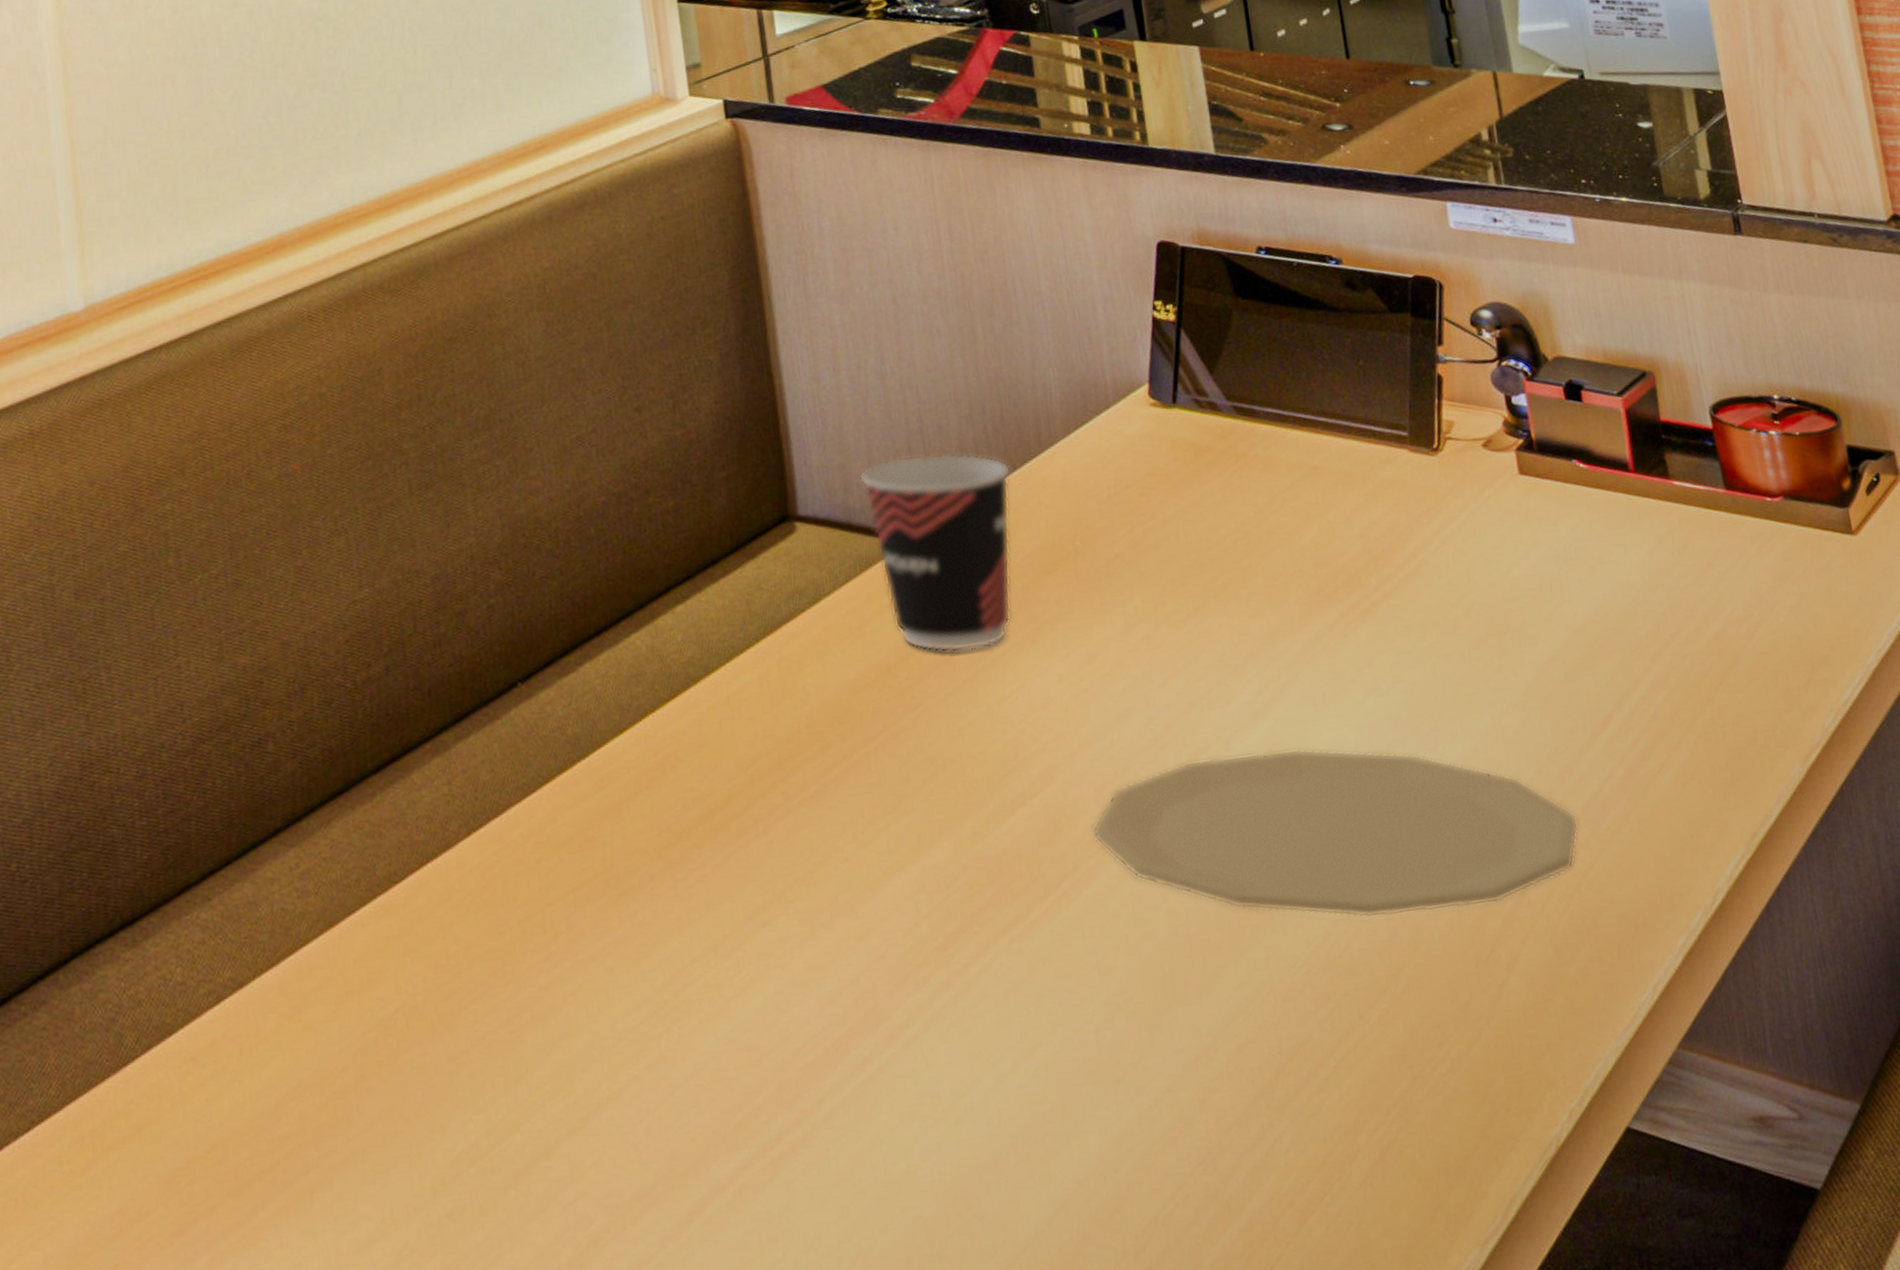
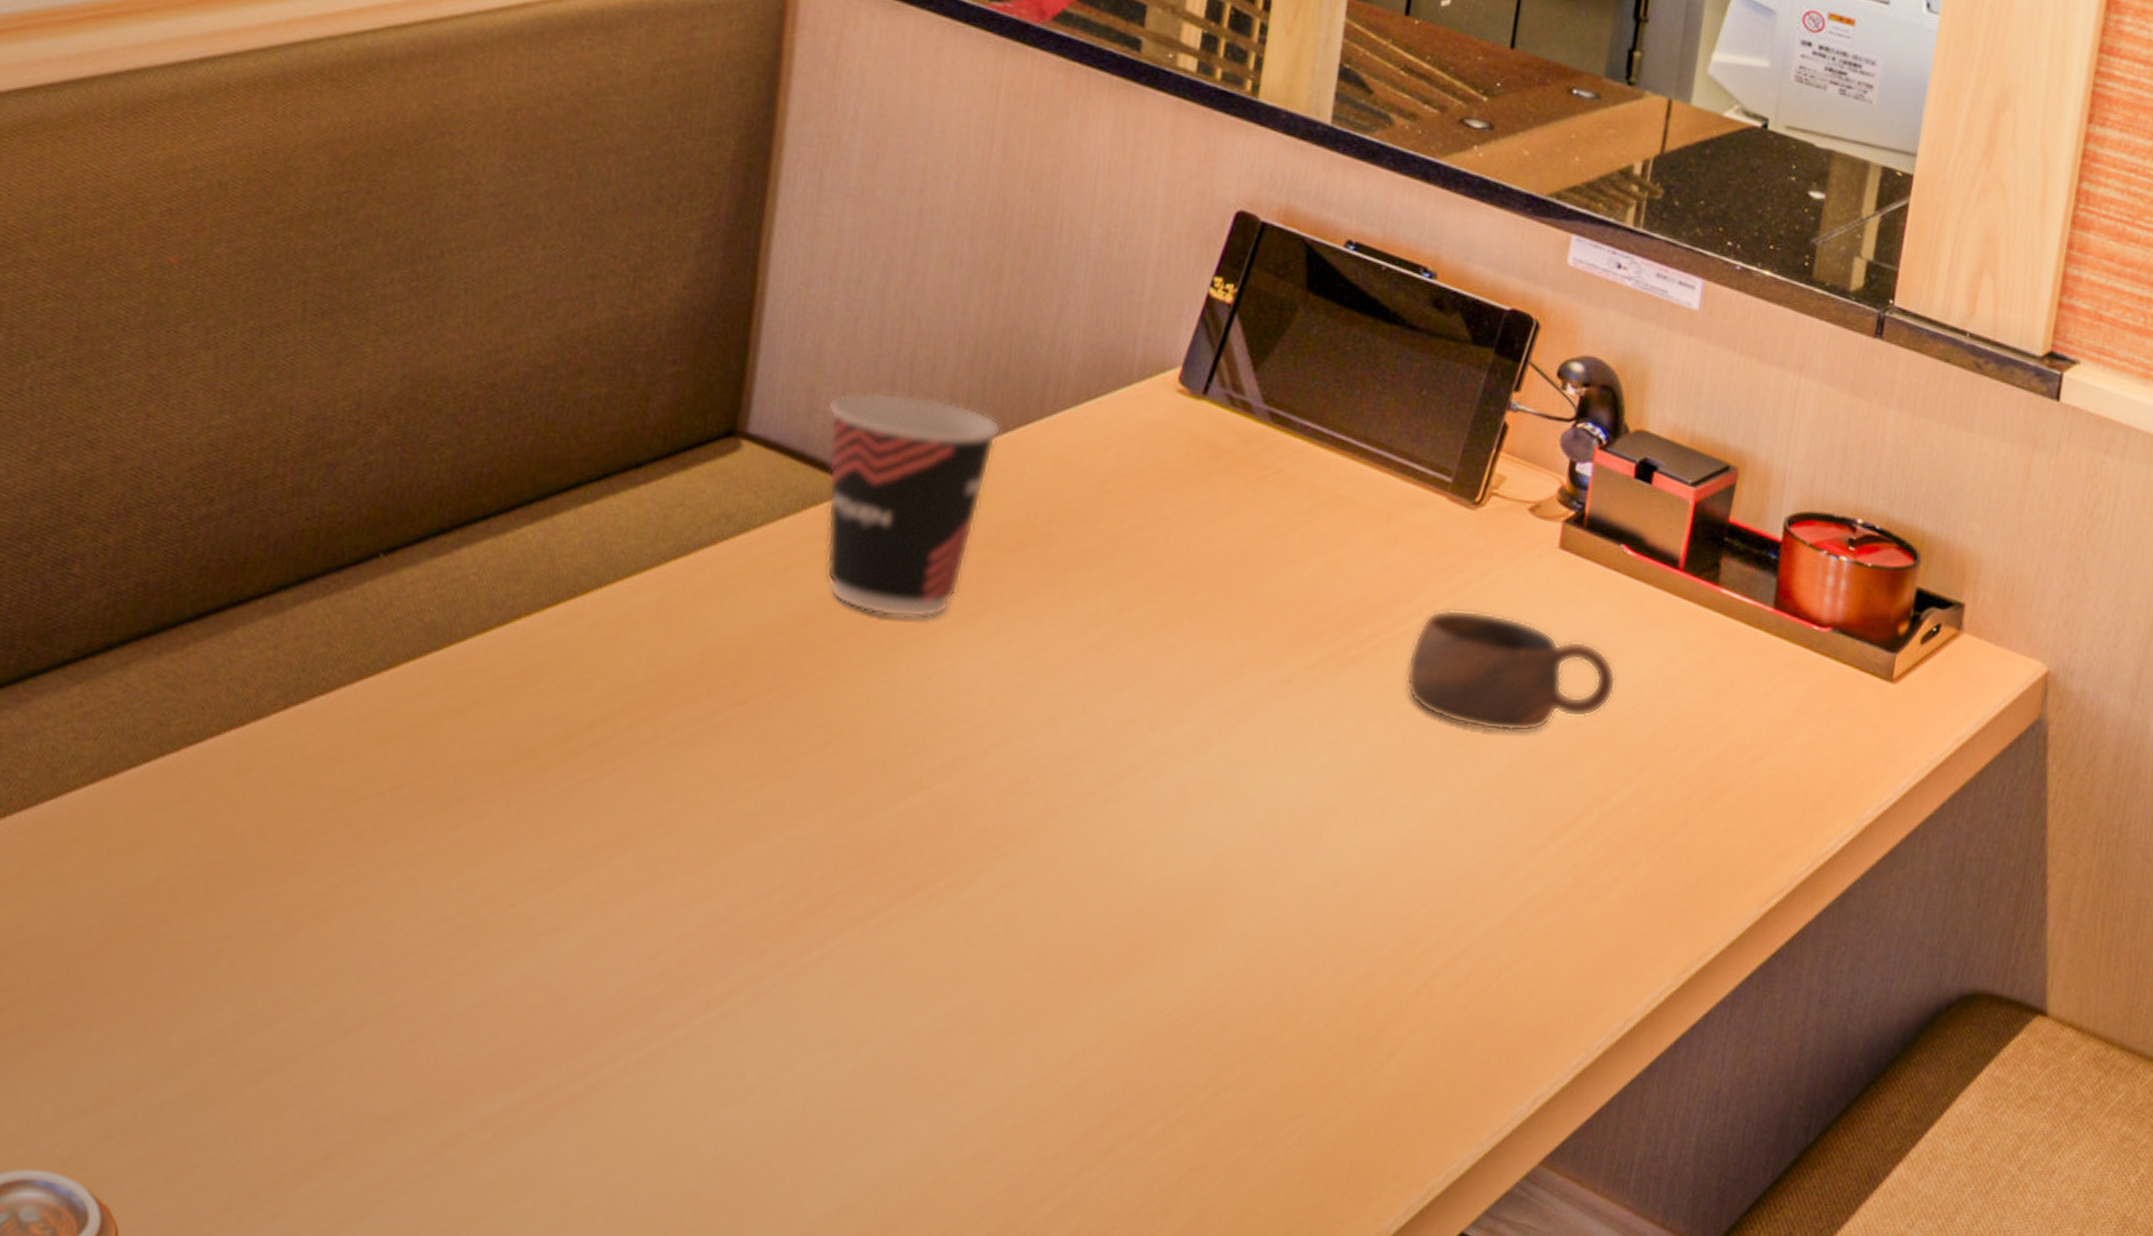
plate: present [1093,748,1579,919] -> none [985,780,1508,988]
cup: none [1417,543,1608,650] -> present [1405,609,1617,732]

